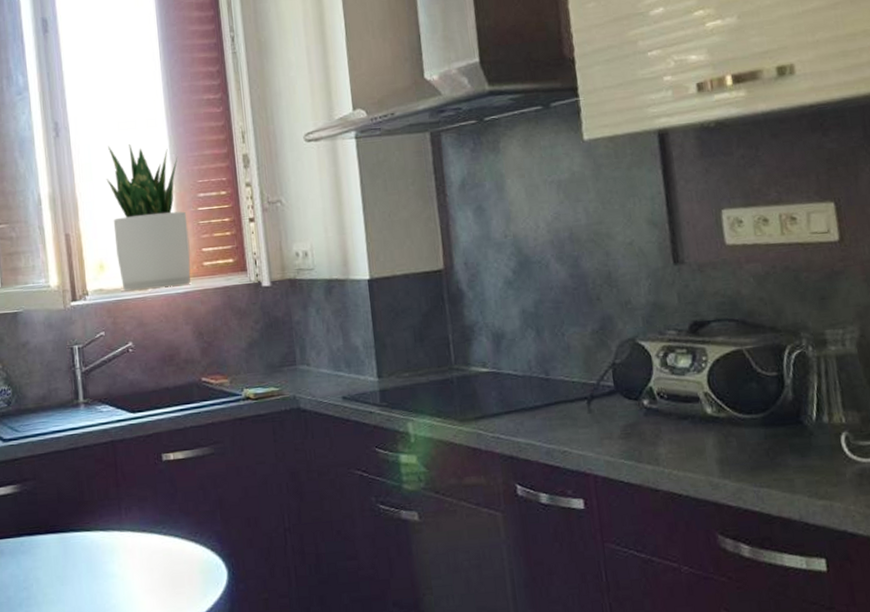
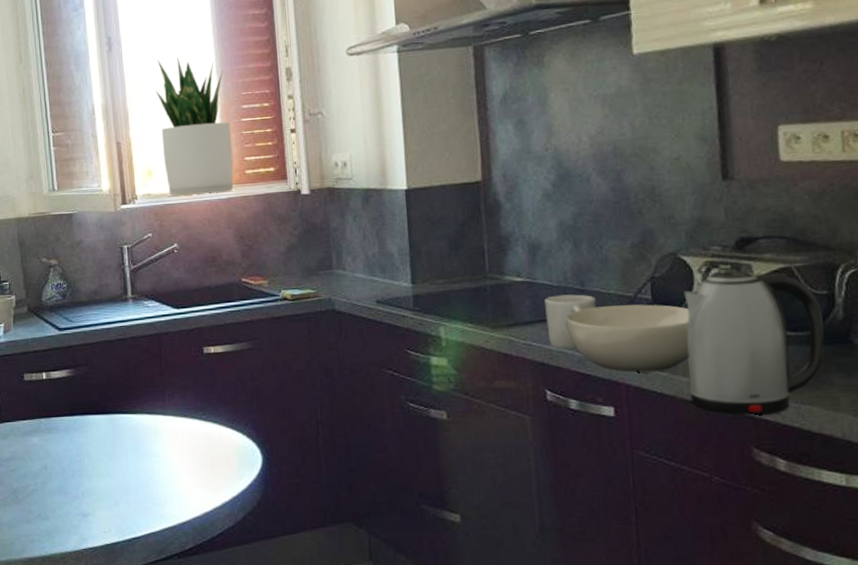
mug: none [510,383,561,441] -> present [544,294,596,349]
bowl: none [532,391,653,463] -> present [565,304,690,373]
kettle: none [644,353,778,502] -> present [683,269,825,416]

